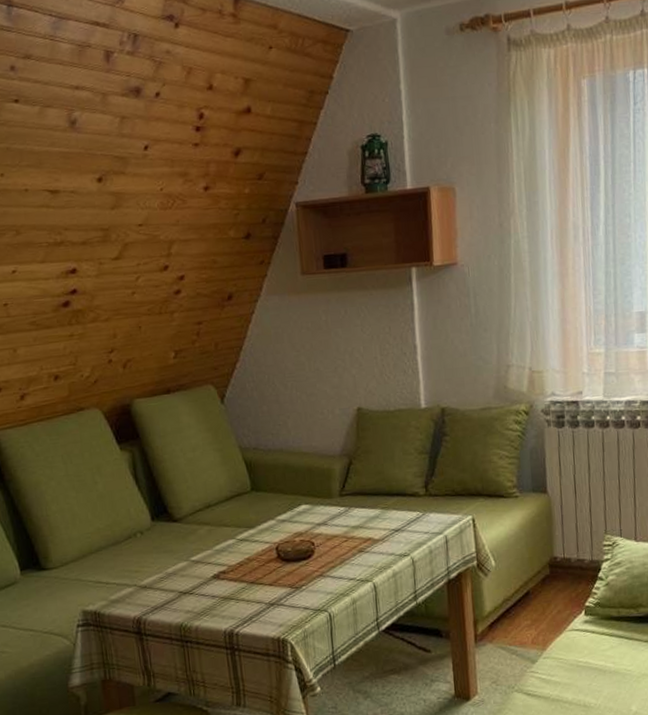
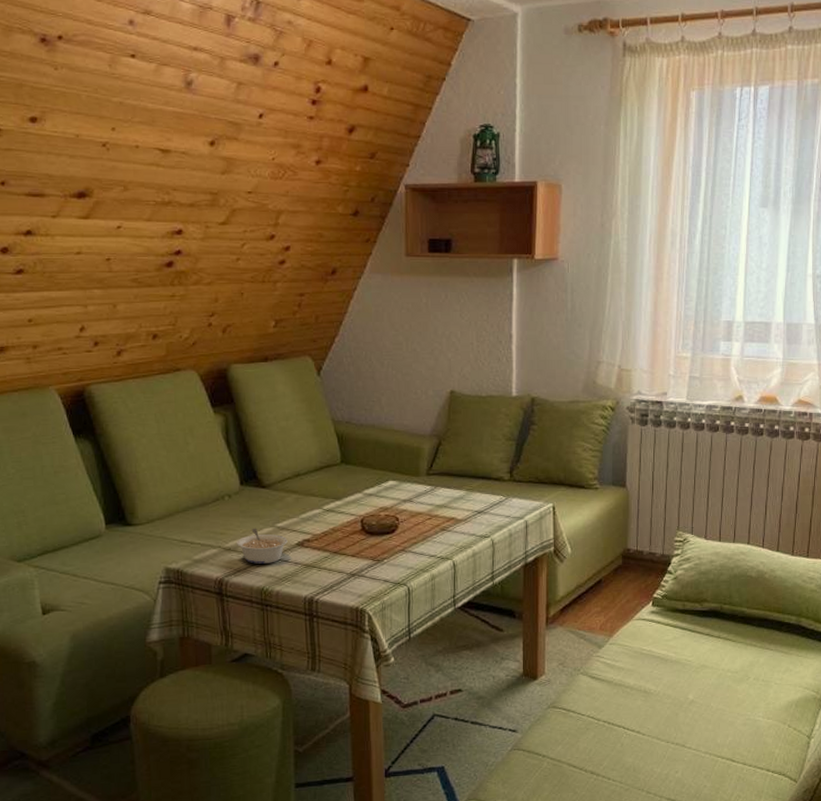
legume: none [152,563,203,600] -> present [237,528,288,564]

